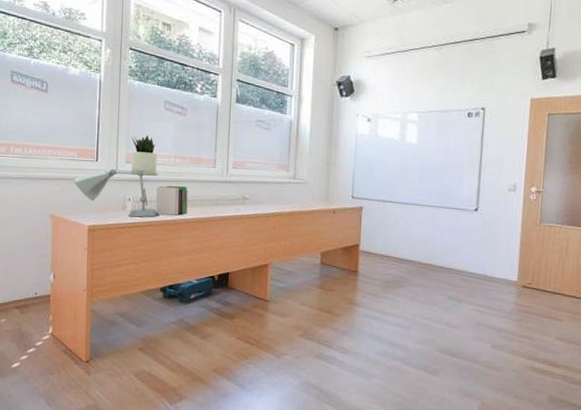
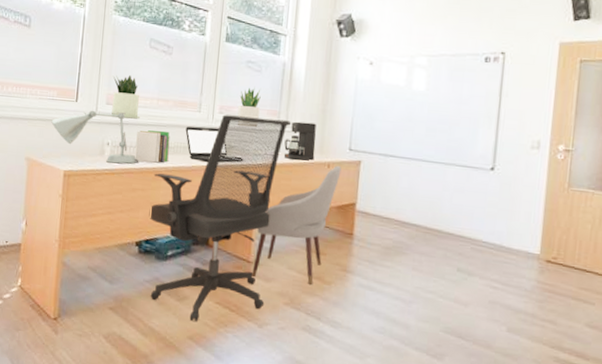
office chair: none [171,169,300,356] -> present [149,115,292,321]
laptop: none [202,181,257,213] -> present [185,126,244,163]
planter: none [250,144,271,181] -> present [237,87,261,128]
chair: none [269,211,345,317] -> present [252,165,341,284]
coffee maker: none [293,173,322,209] -> present [283,121,317,161]

